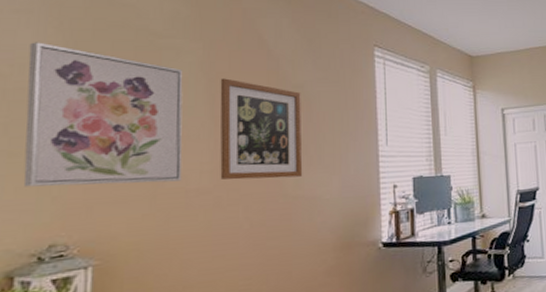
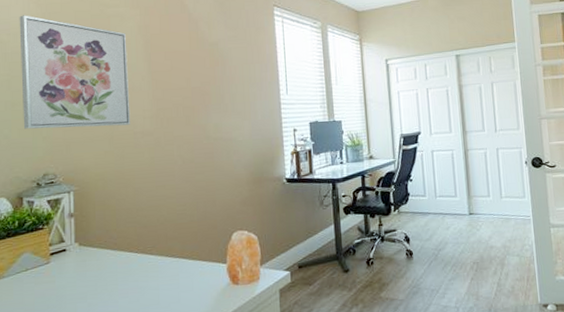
wall art: present [220,78,303,180] -> none [154,39,221,124]

